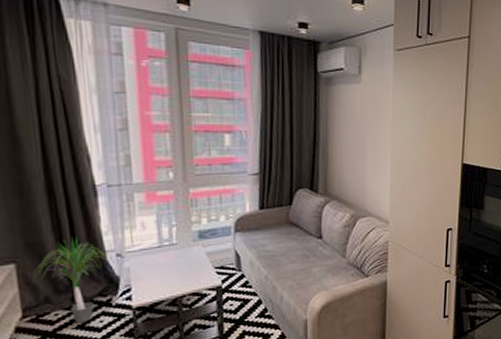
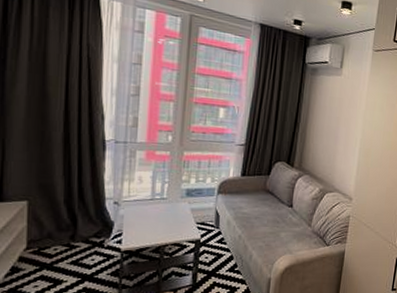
potted plant: present [33,237,114,323] -> none [41,183,111,259]

